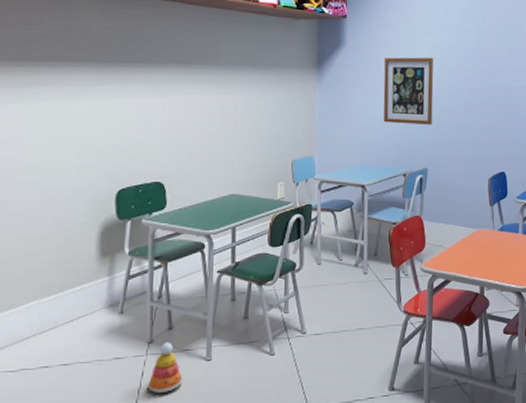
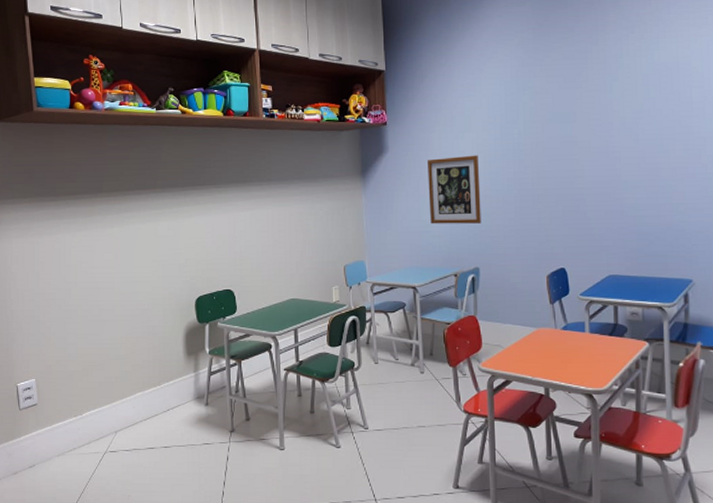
stacking toy: present [147,342,183,393] -> none [232,431,261,476]

